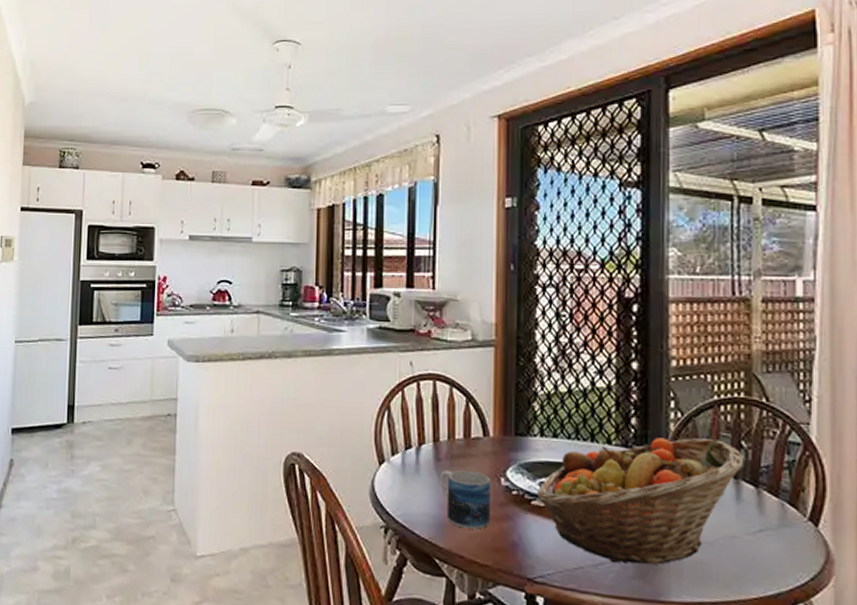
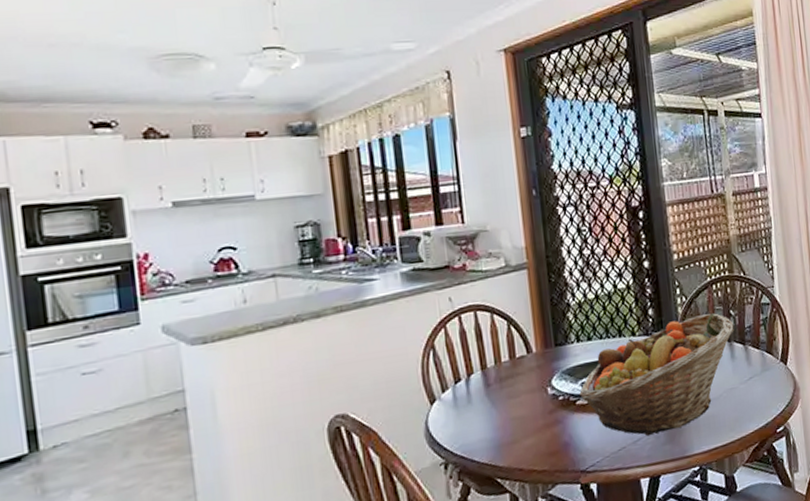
mug: present [440,469,492,530] -> none [492,387,544,443]

